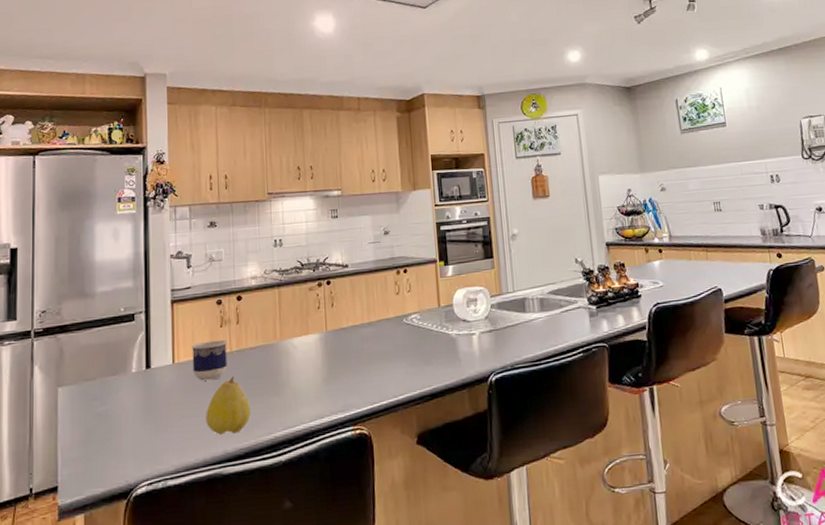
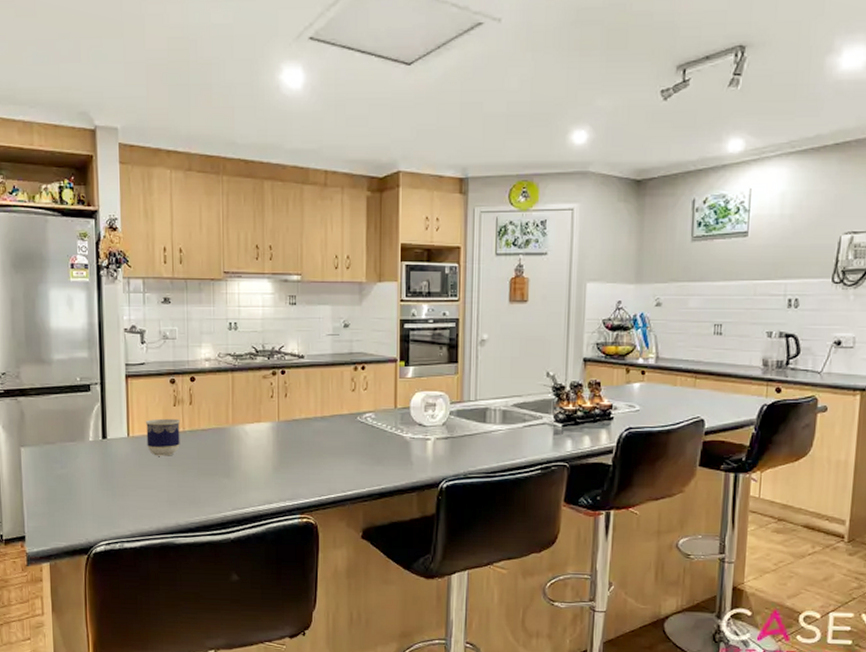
fruit: present [206,375,251,435] -> none [159,454,202,508]

